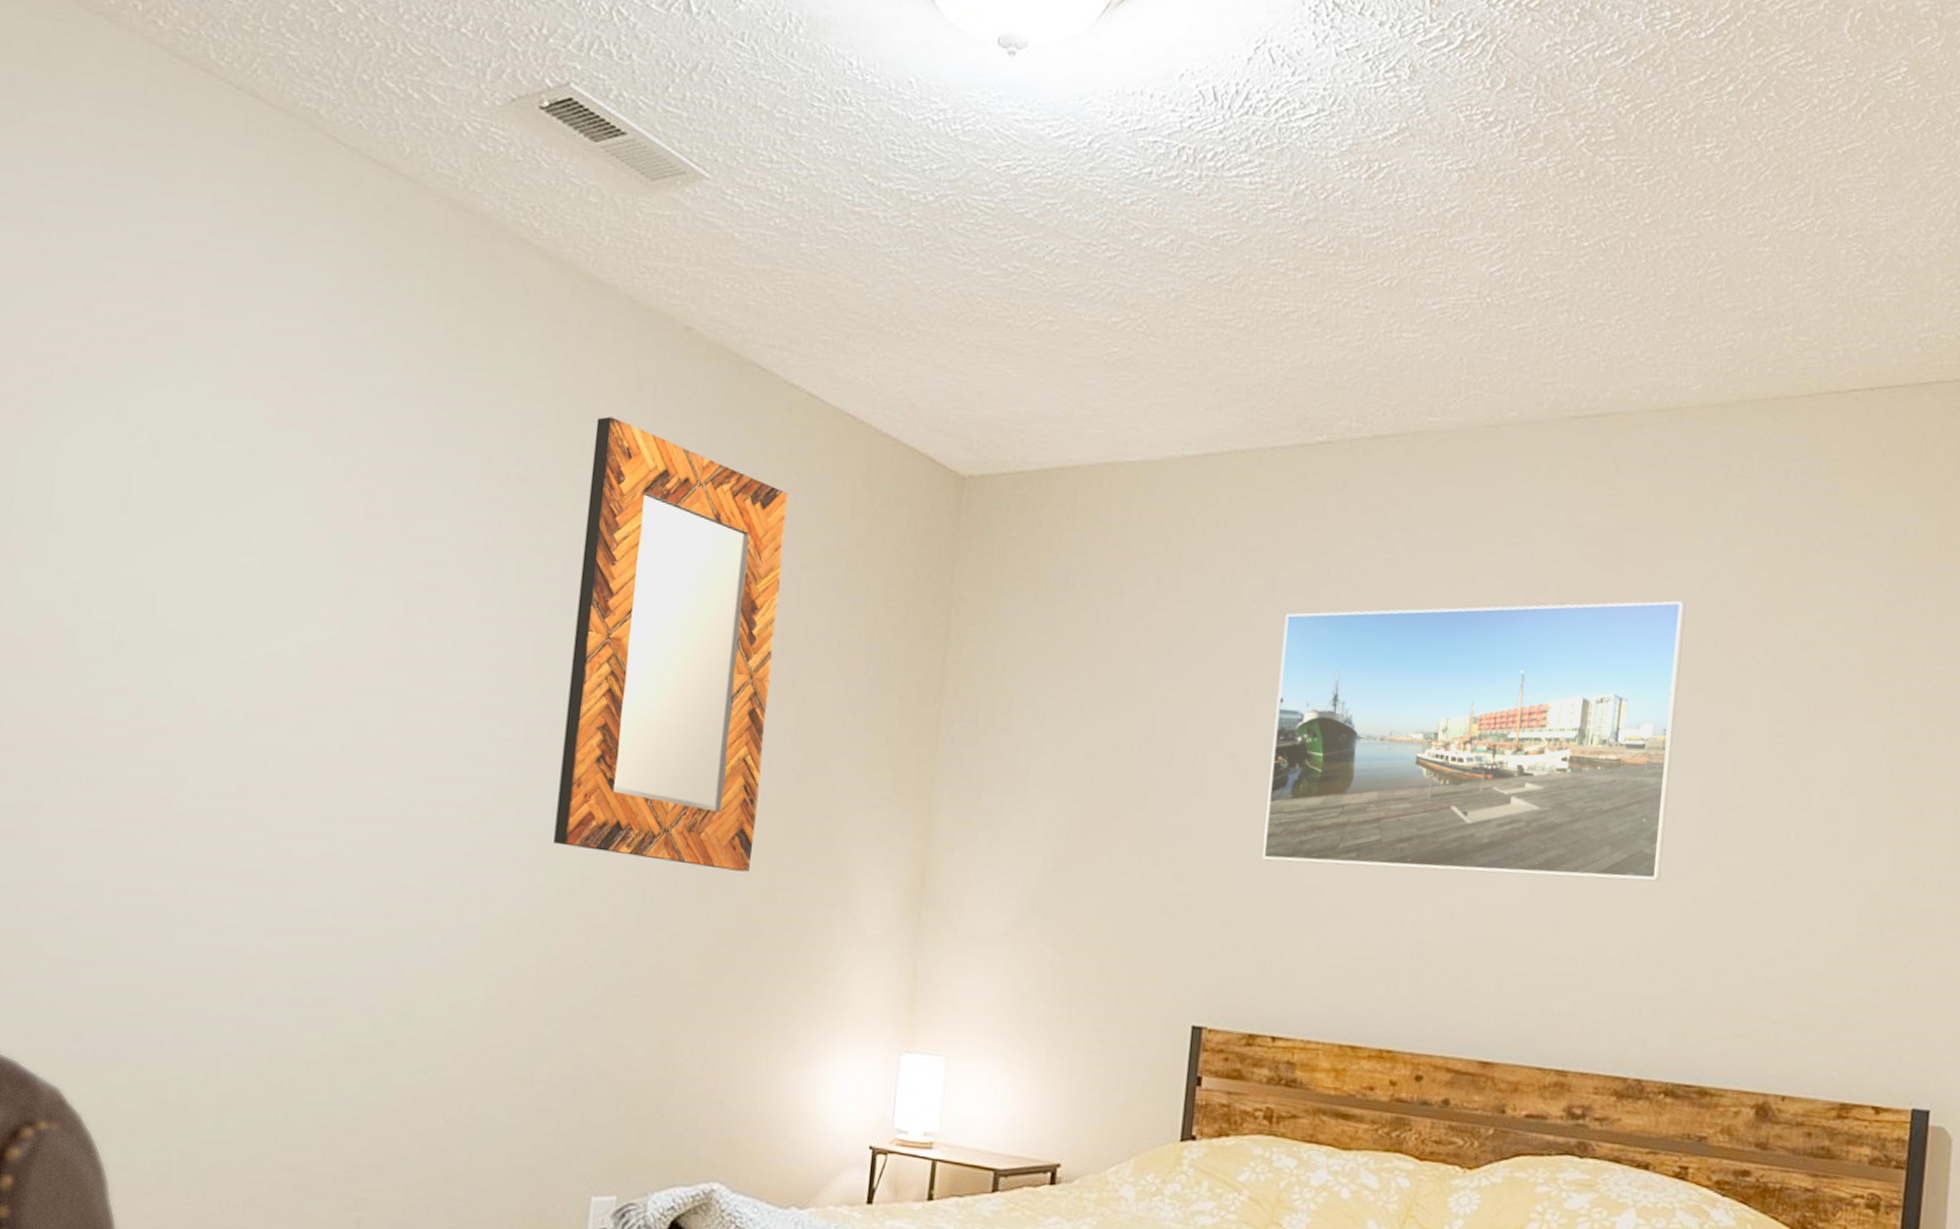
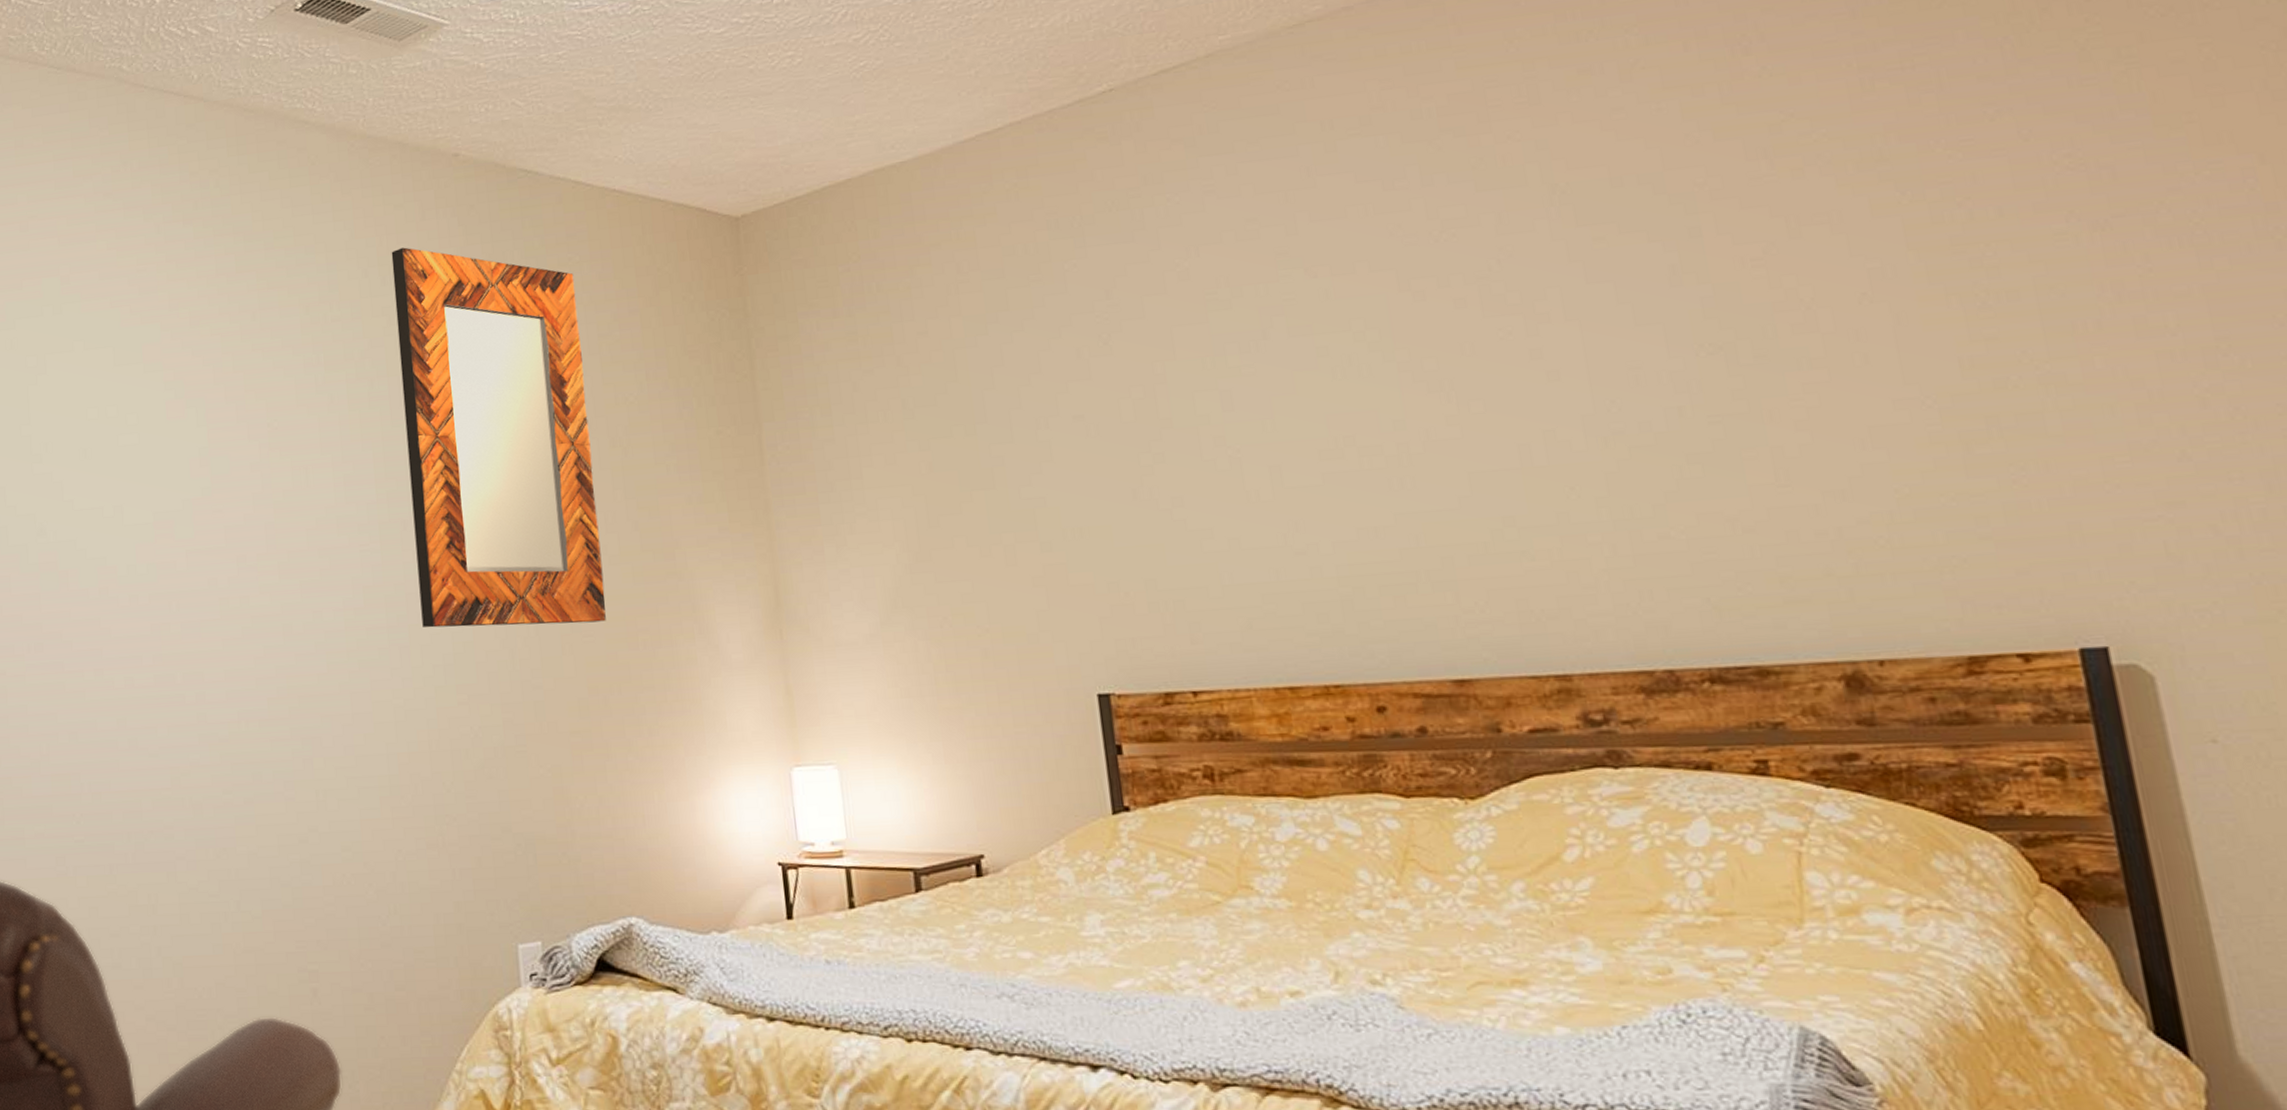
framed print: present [1262,600,1686,882] -> none [1103,145,1636,514]

